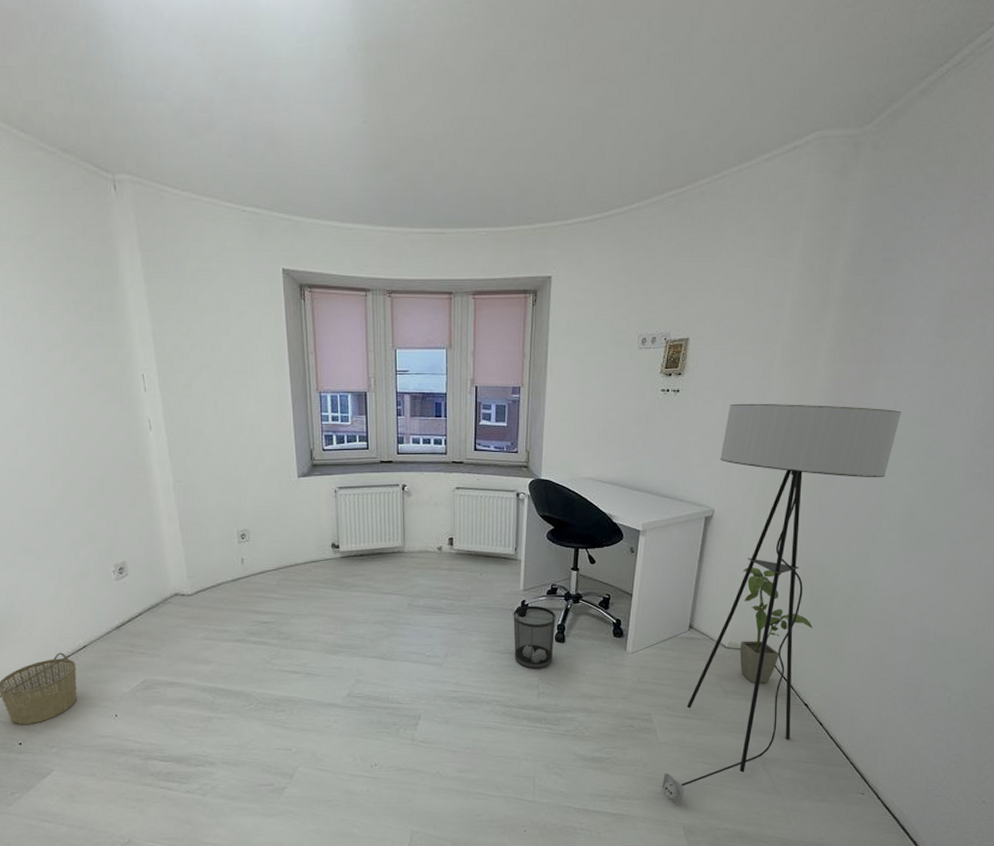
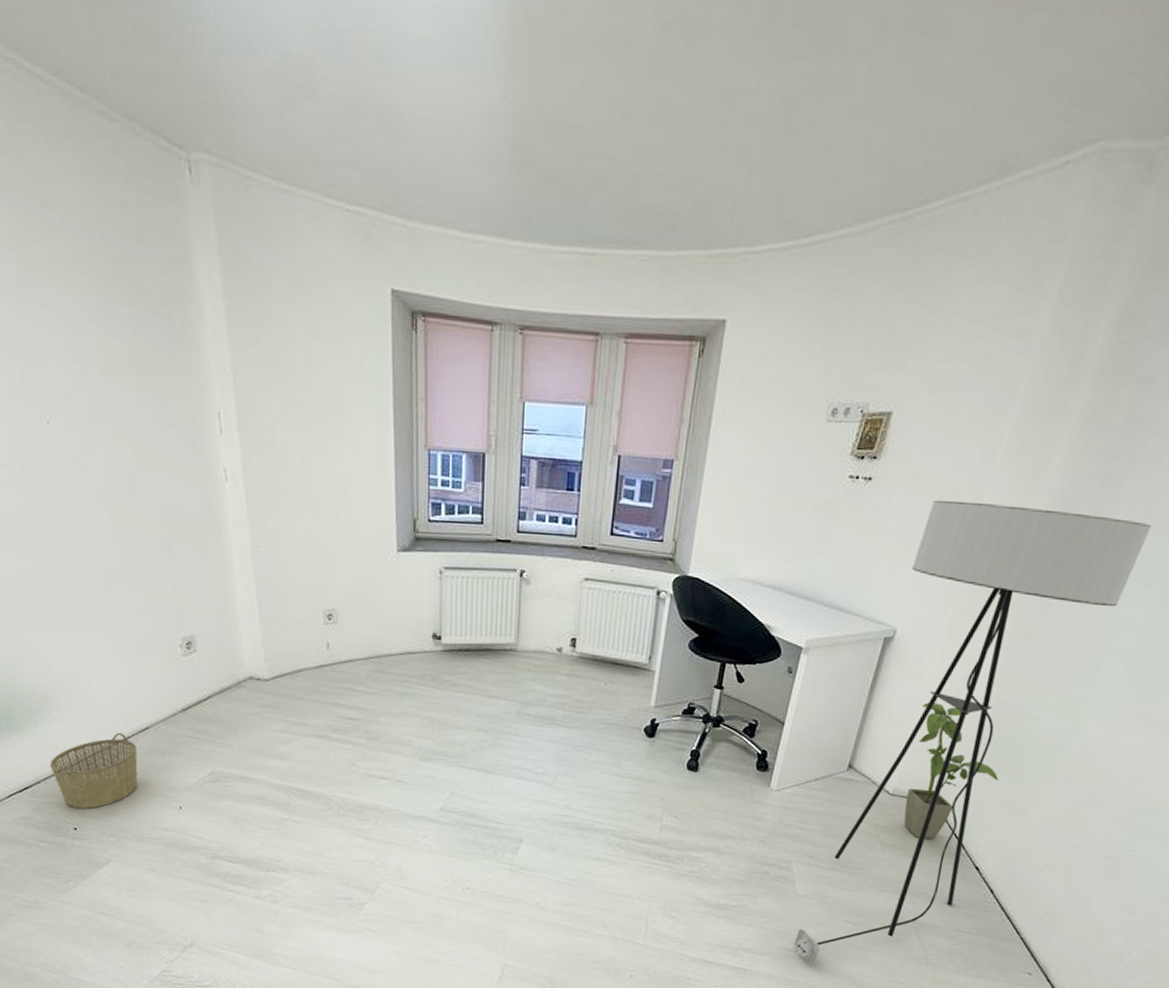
waste bin: present [513,605,556,669] -> none [637,725,691,799]

